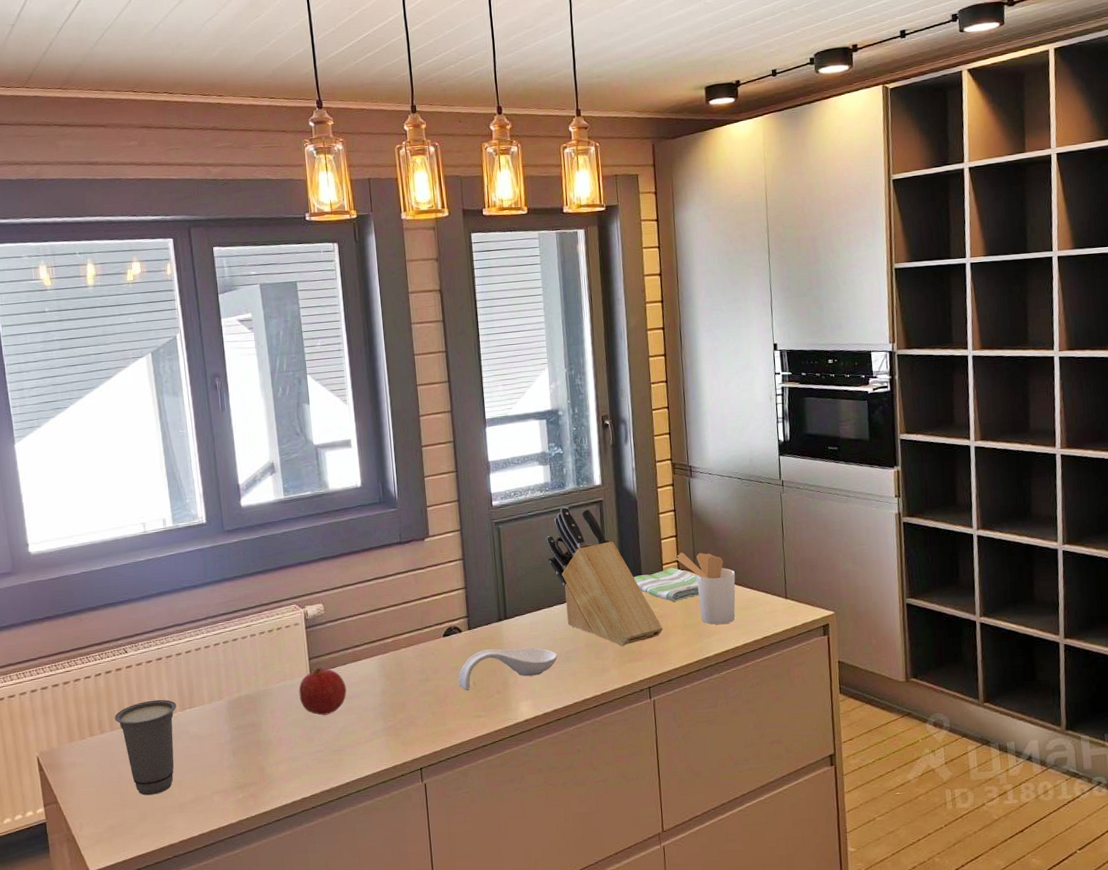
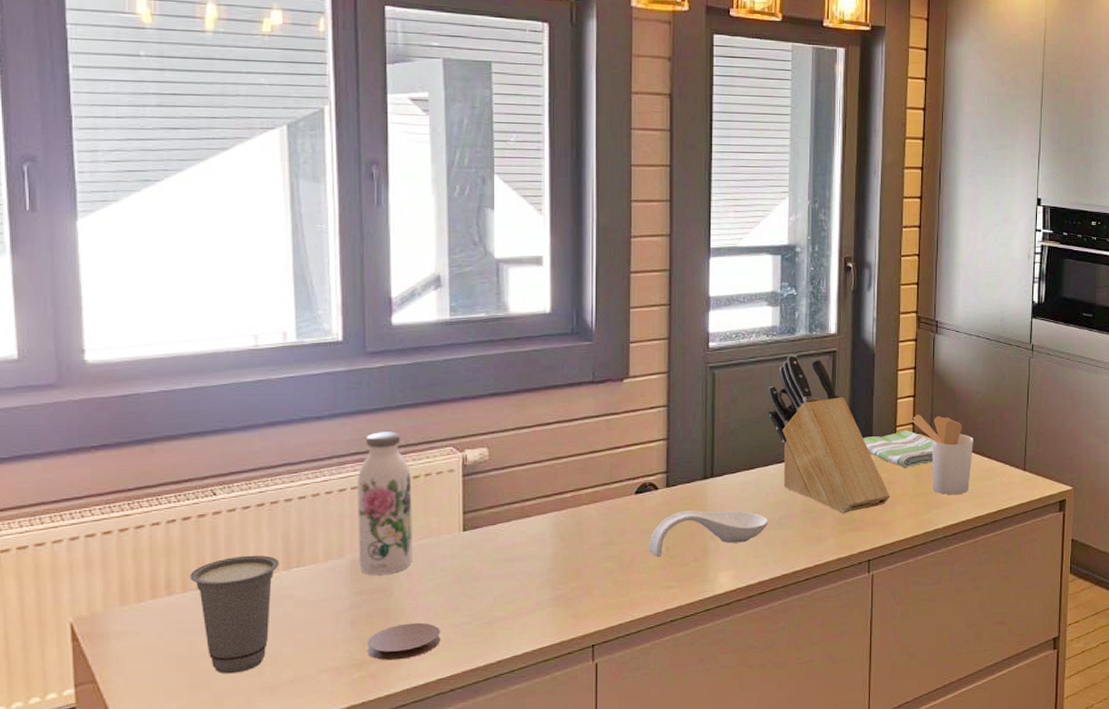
water bottle: none [227,594,274,713] -> present [358,431,412,575]
coaster: none [246,751,301,784] -> present [368,622,441,661]
fruit: present [299,667,347,716] -> none [446,523,508,581]

